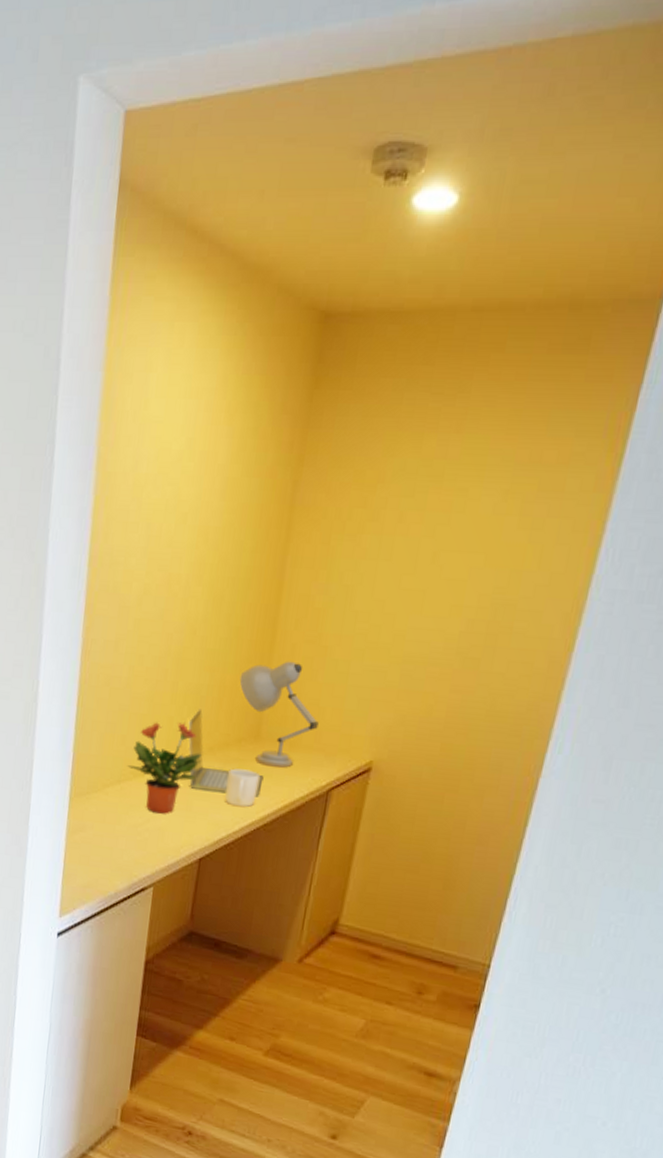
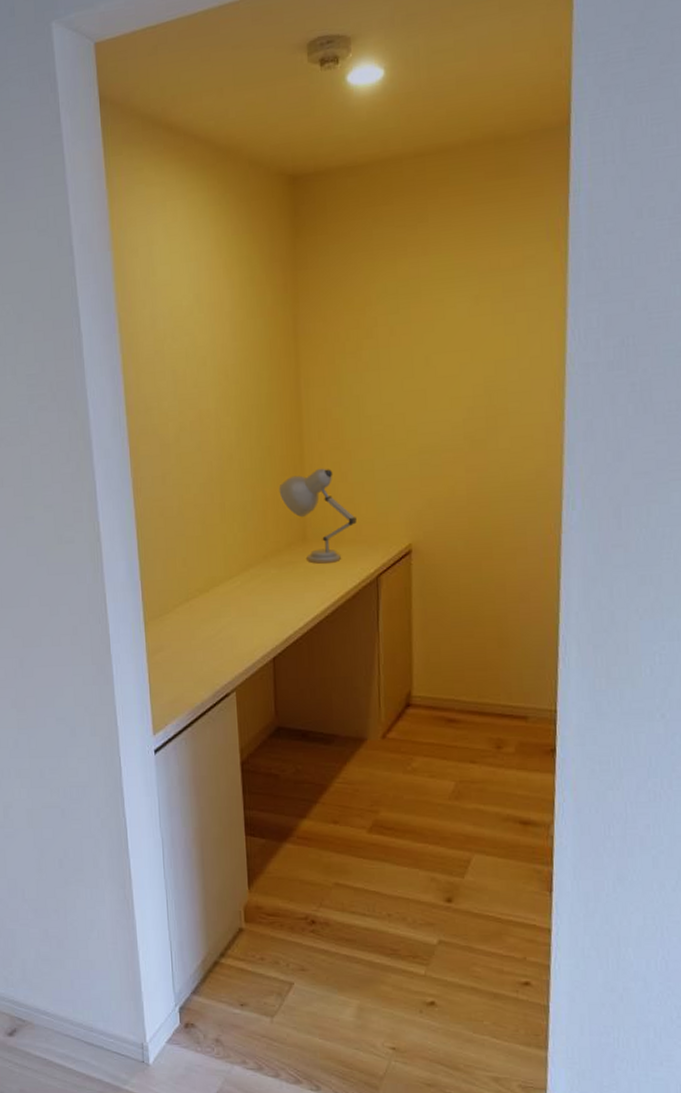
potted plant: present [127,722,202,814] -> none [192,538,258,623]
laptop: present [188,708,264,797] -> none [240,523,317,596]
mug: present [225,768,260,808] -> none [283,570,314,605]

